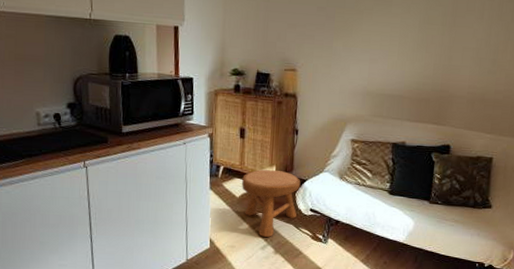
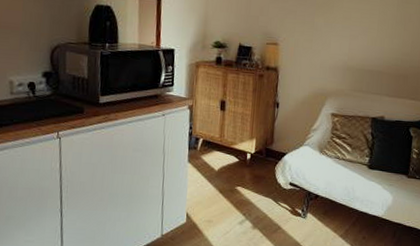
stool: present [242,169,301,237] -> none [221,142,281,212]

